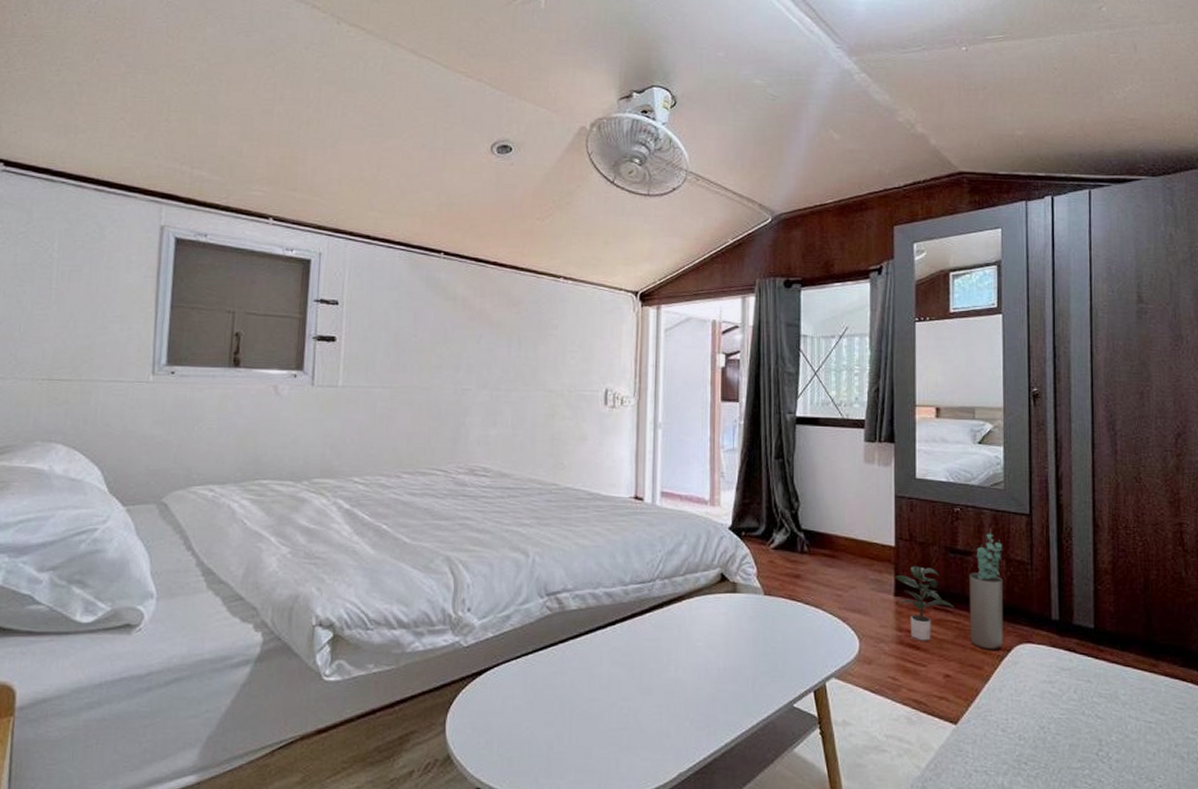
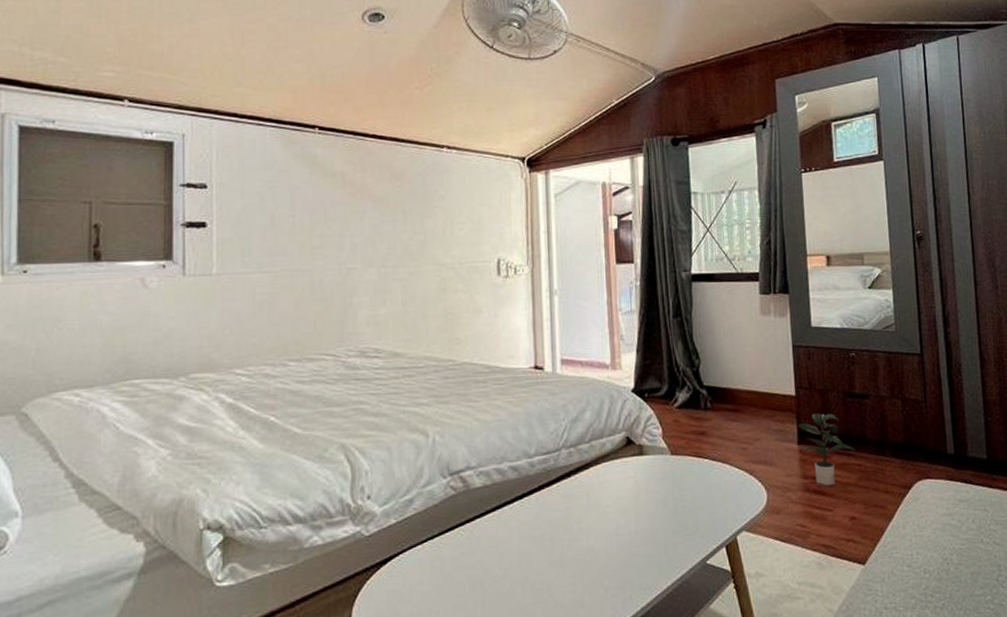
vase: present [968,528,1004,652] -> none [867,370,904,490]

